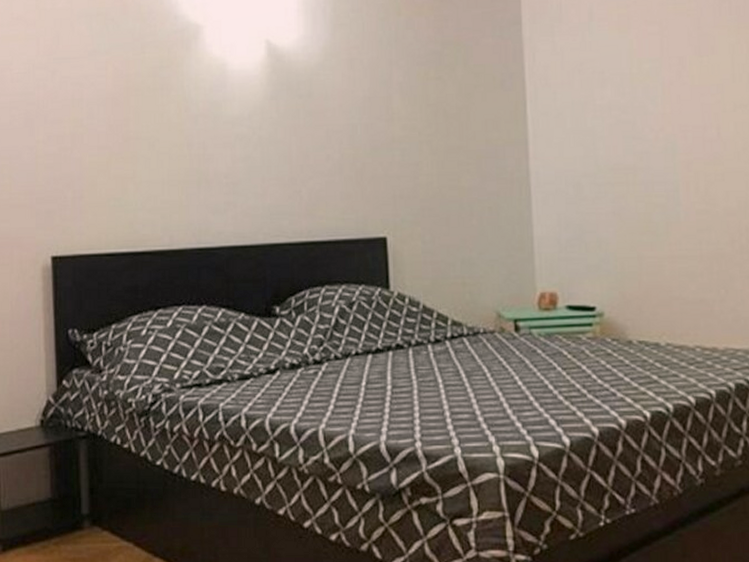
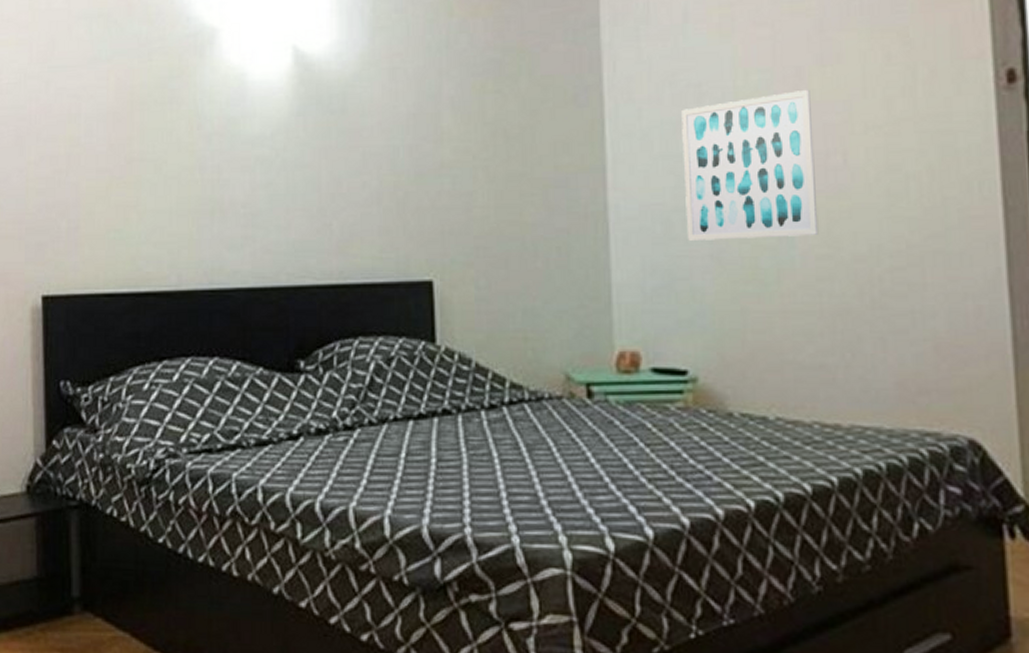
wall art: none [588,75,699,200] -> present [681,89,819,241]

